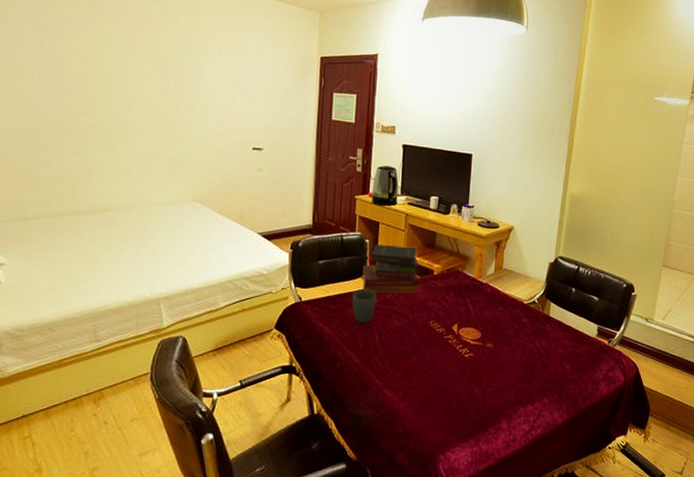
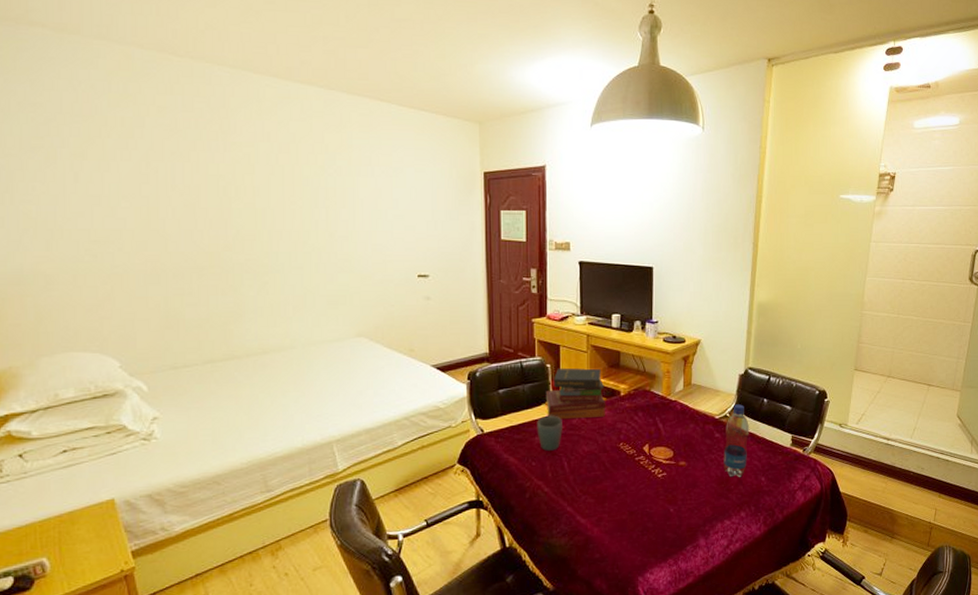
kettle: present [371,165,399,206] -> none [549,285,578,327]
bottle: none [529,291,556,364] -> present [724,404,749,478]

